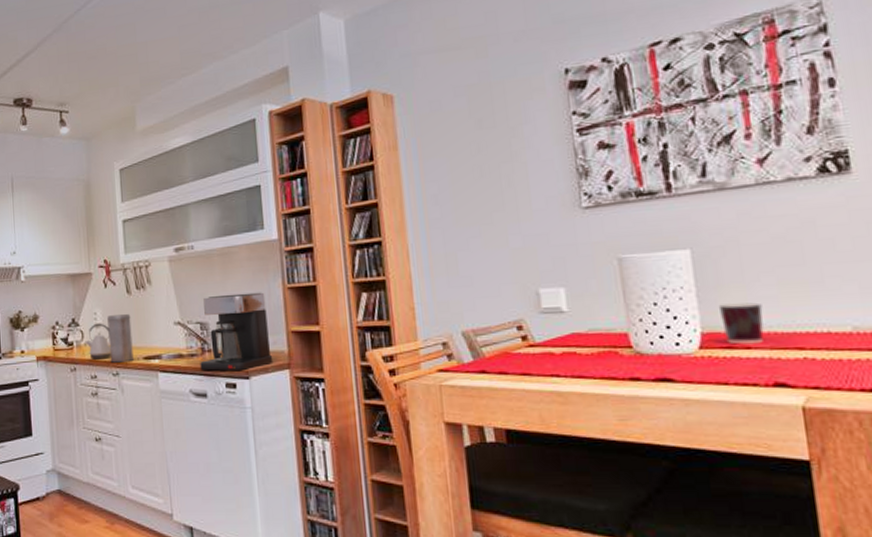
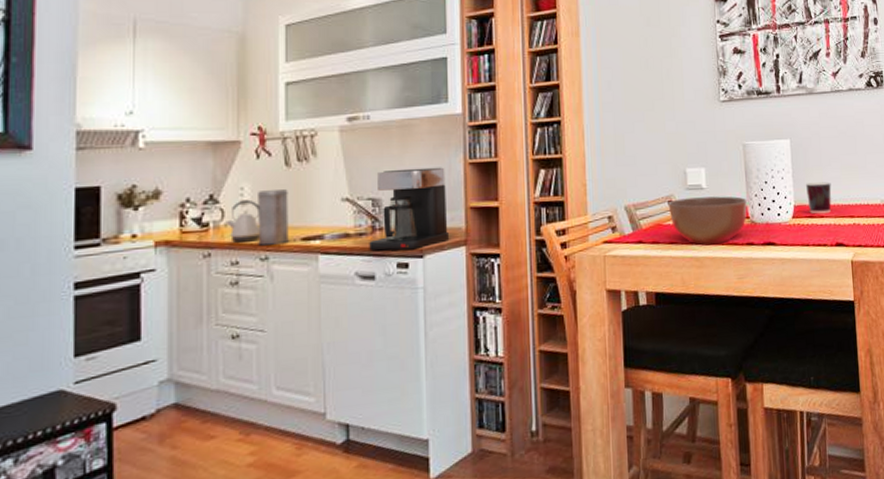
bowl: none [517,320,628,379] -> present [668,196,747,246]

